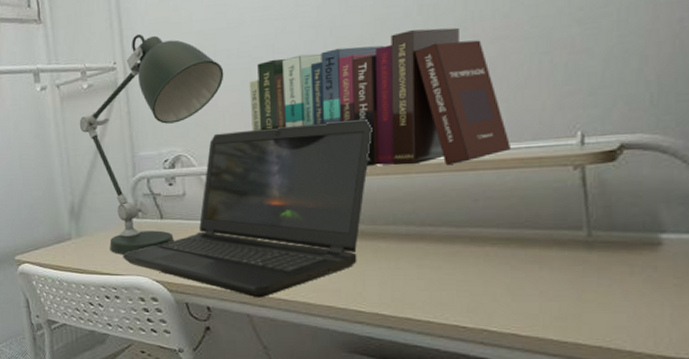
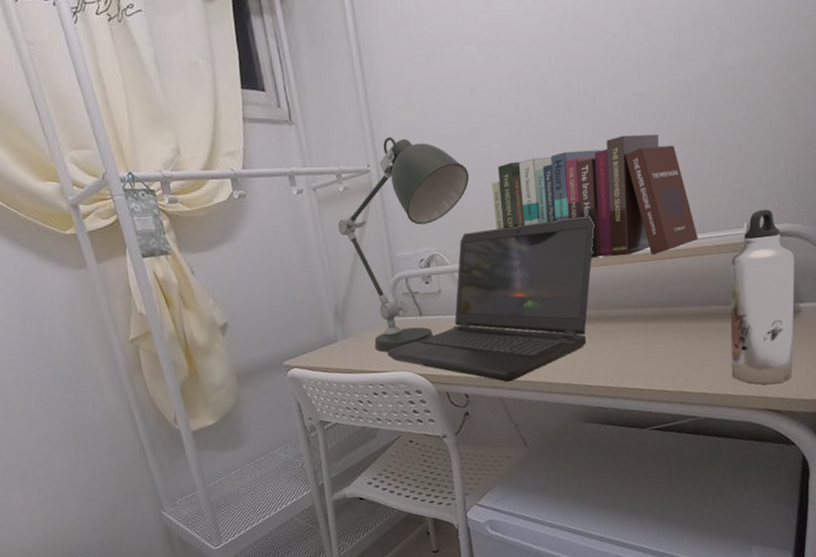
water bottle: none [555,115,653,333] -> present [730,209,794,385]

